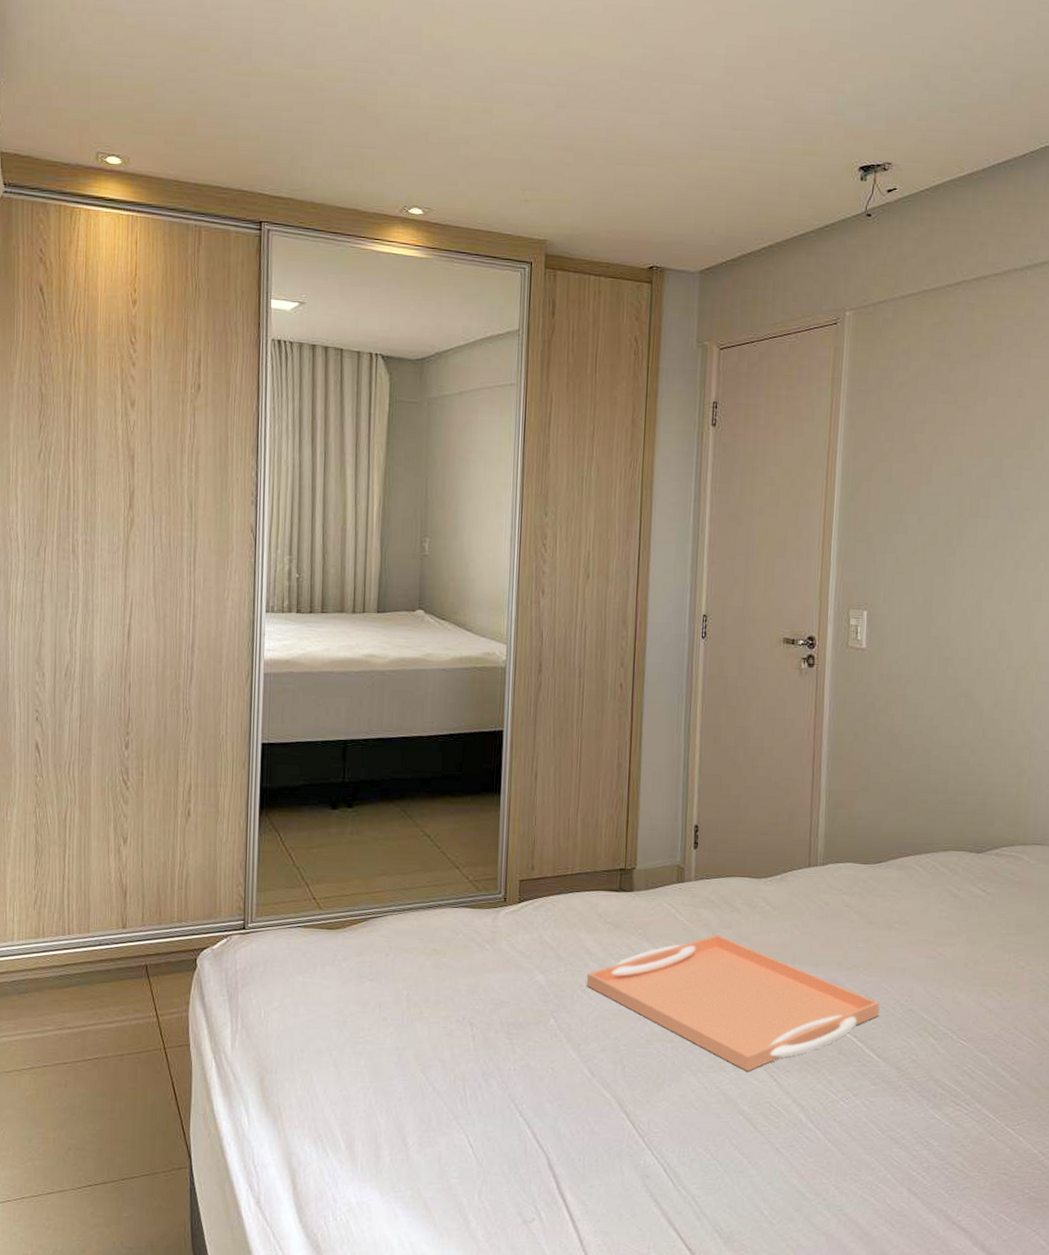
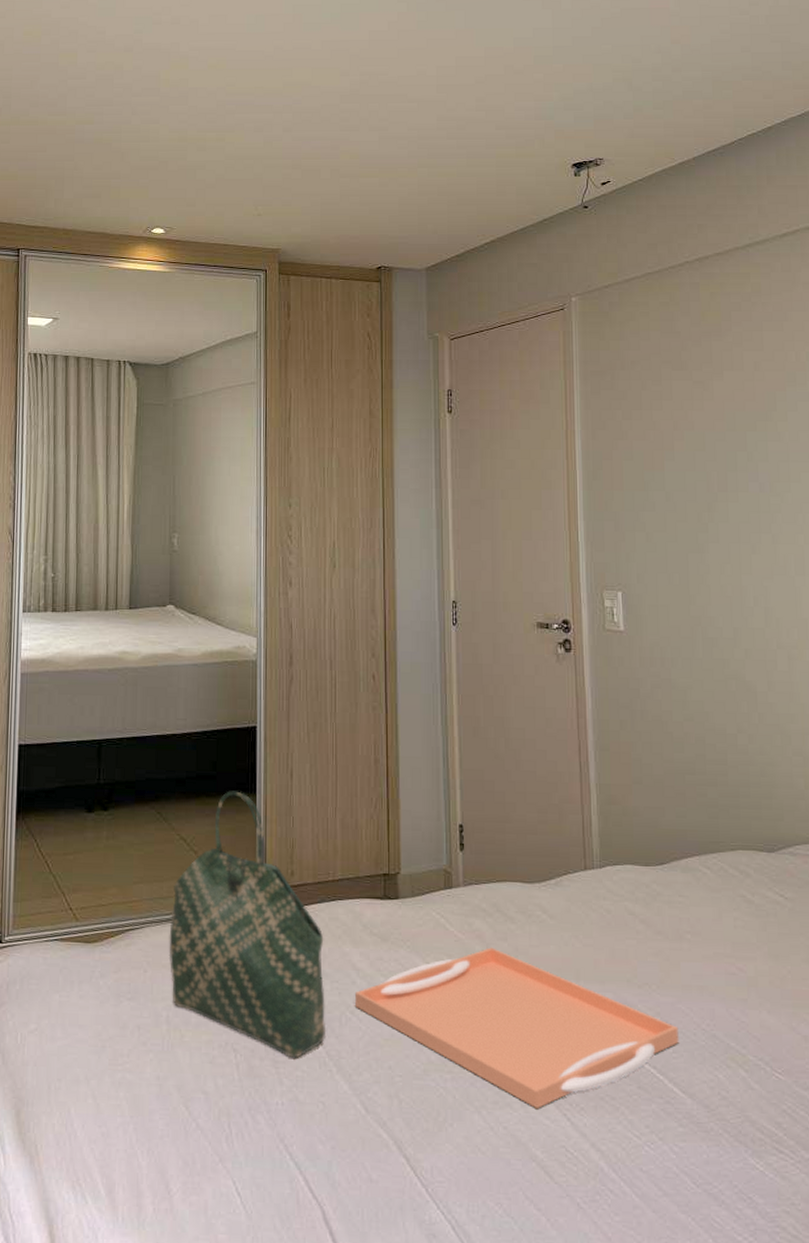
tote bag: none [410,791,560,1031] -> present [168,791,326,1058]

